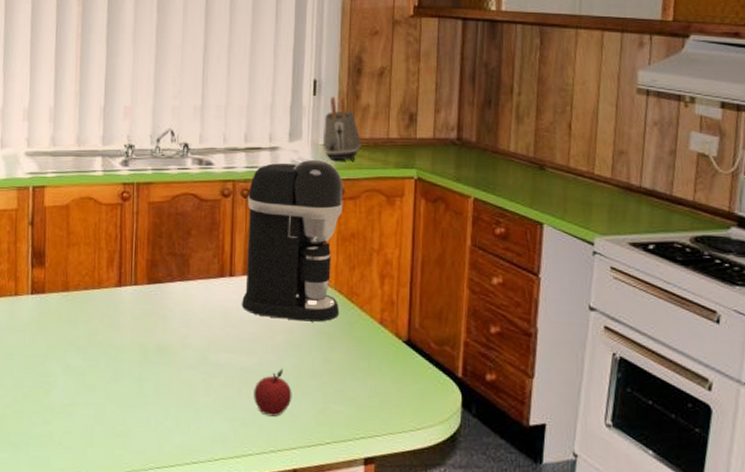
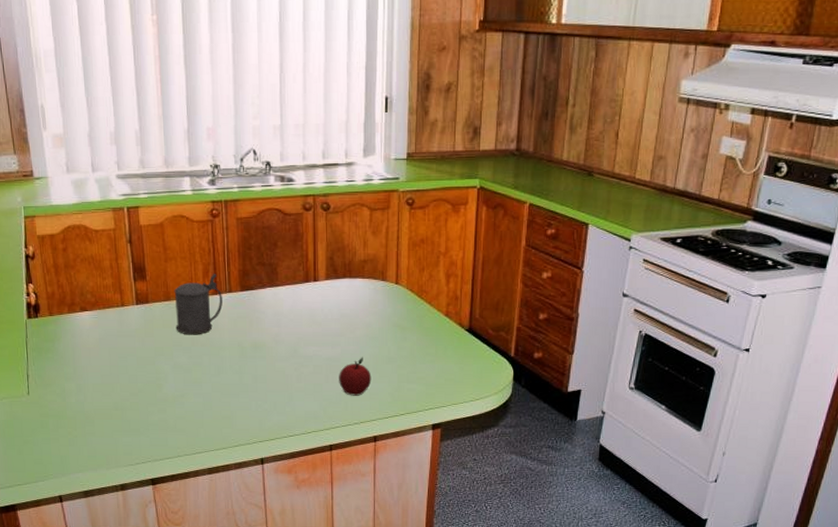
beer stein: none [72,262,126,333] -> present [174,273,223,335]
coffee maker: present [242,159,344,322] -> none [326,173,414,317]
toaster: present [324,96,361,161] -> none [395,112,430,174]

